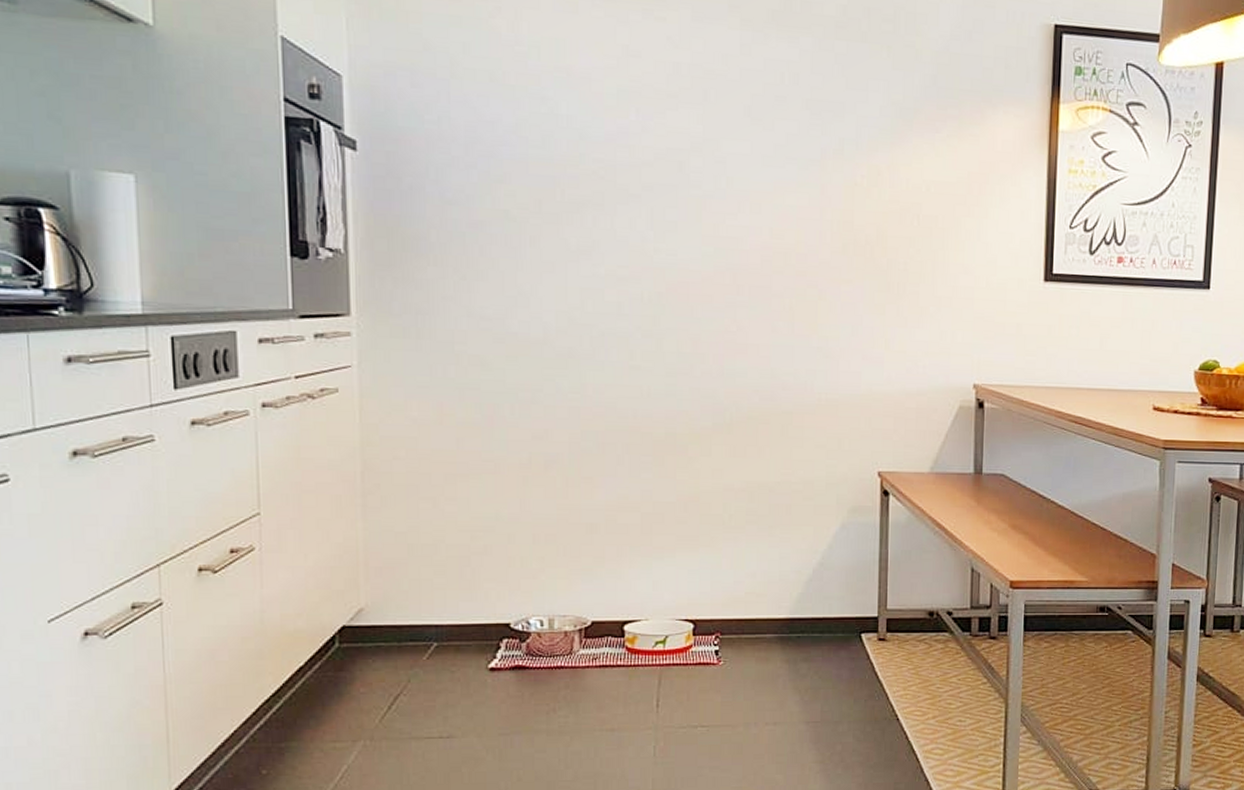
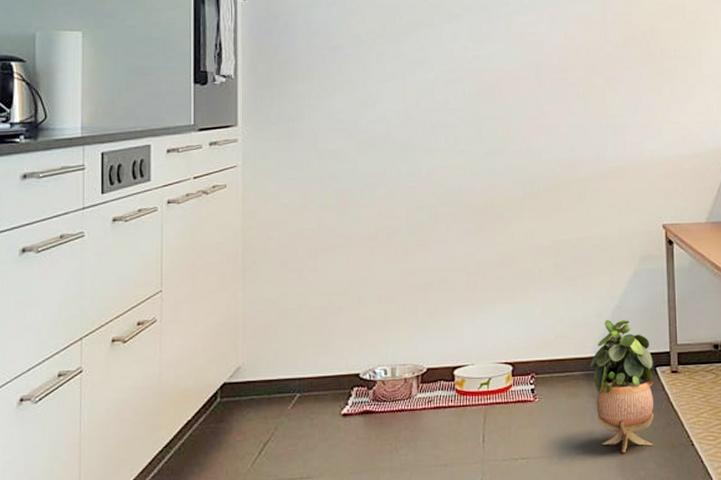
potted plant: none [785,577,858,725] -> present [590,320,654,453]

